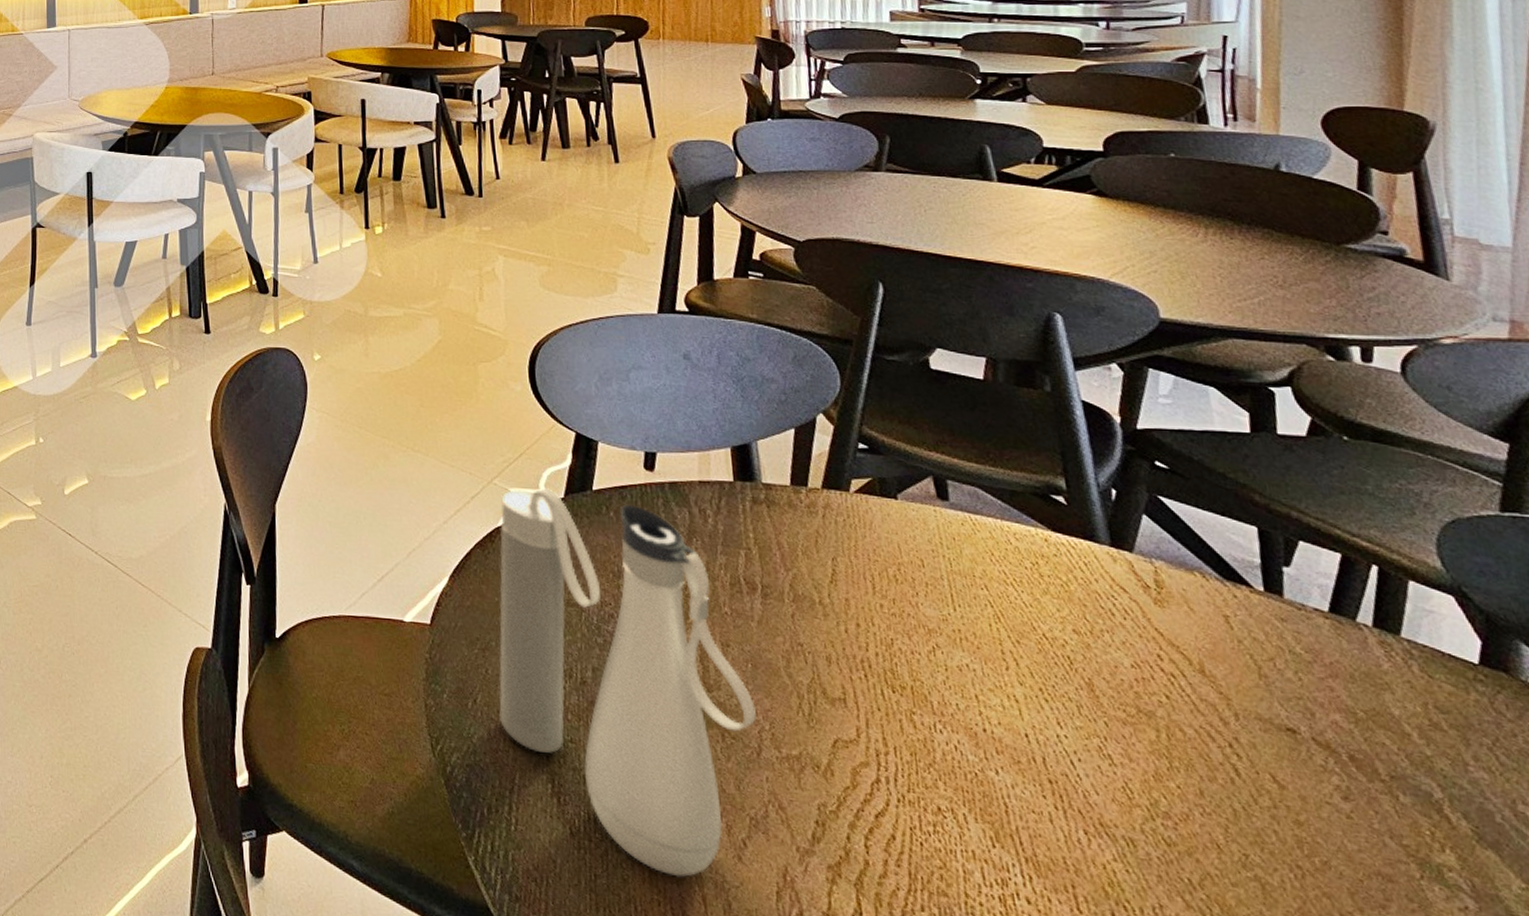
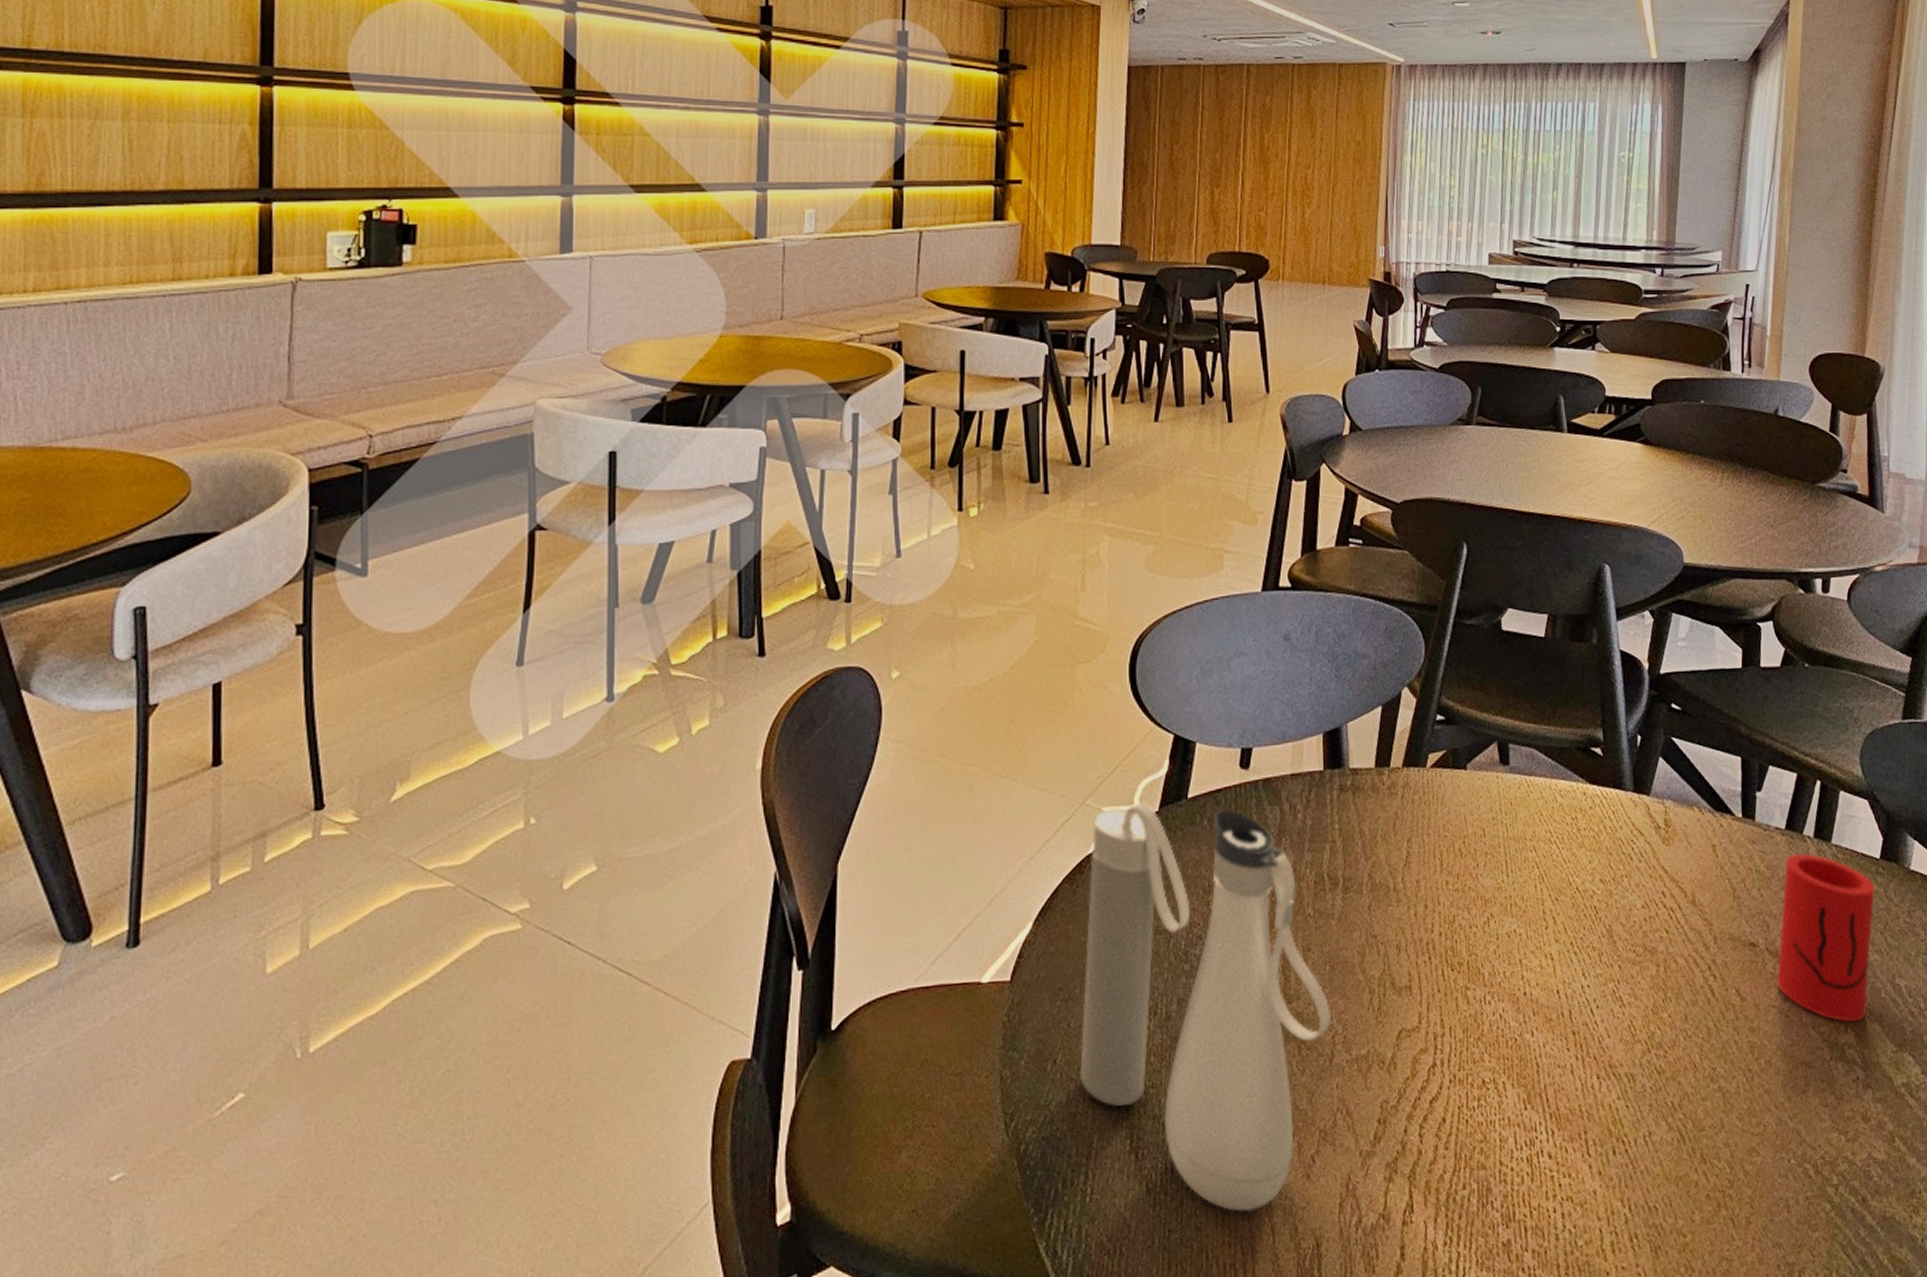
cup: none [1330,641,1476,844] -> present [1777,853,1876,1023]

